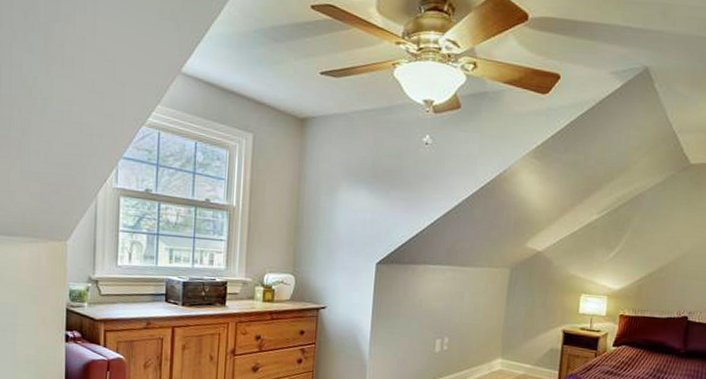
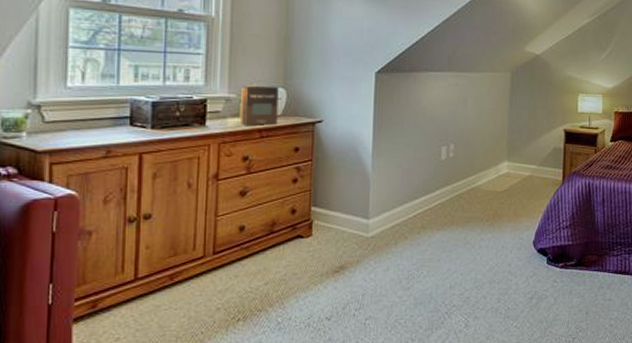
books: none [254,270,288,309] -> present [240,85,279,127]

